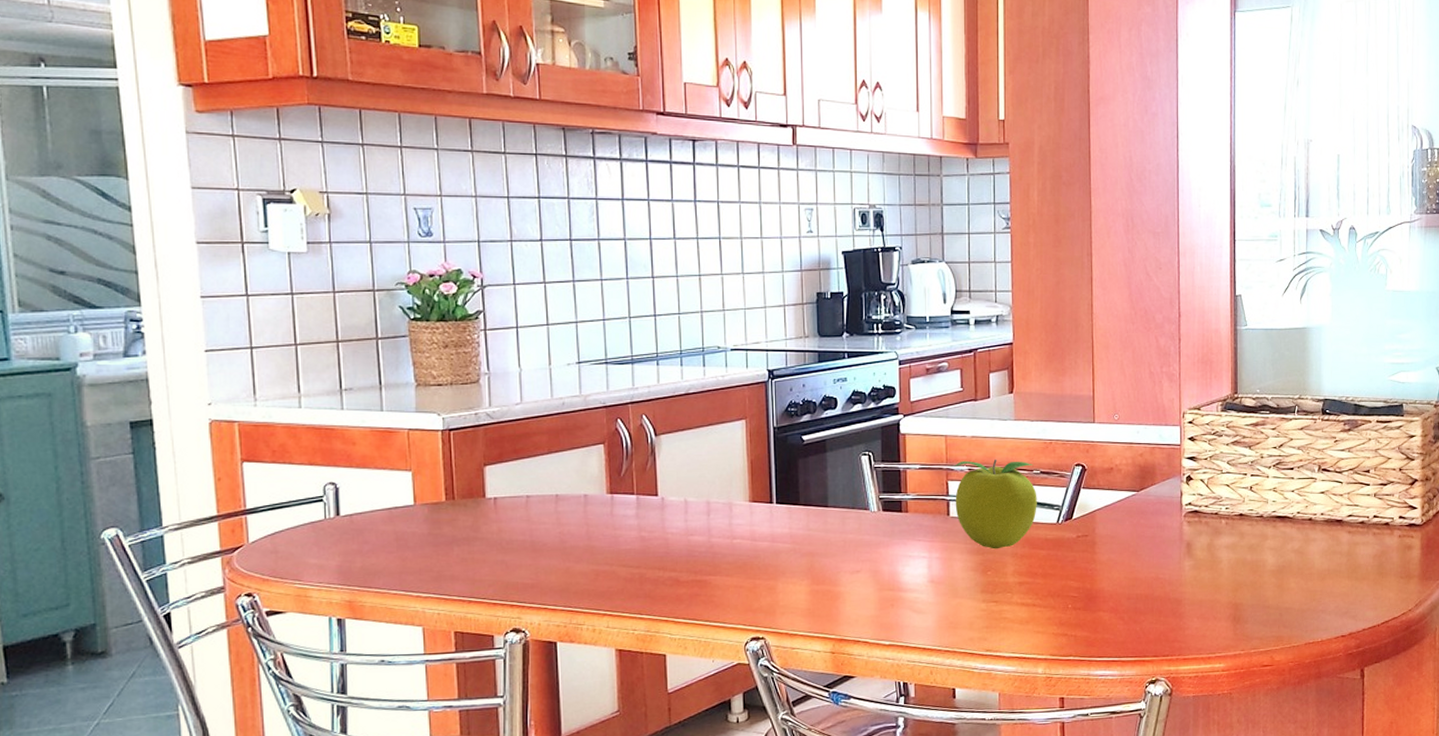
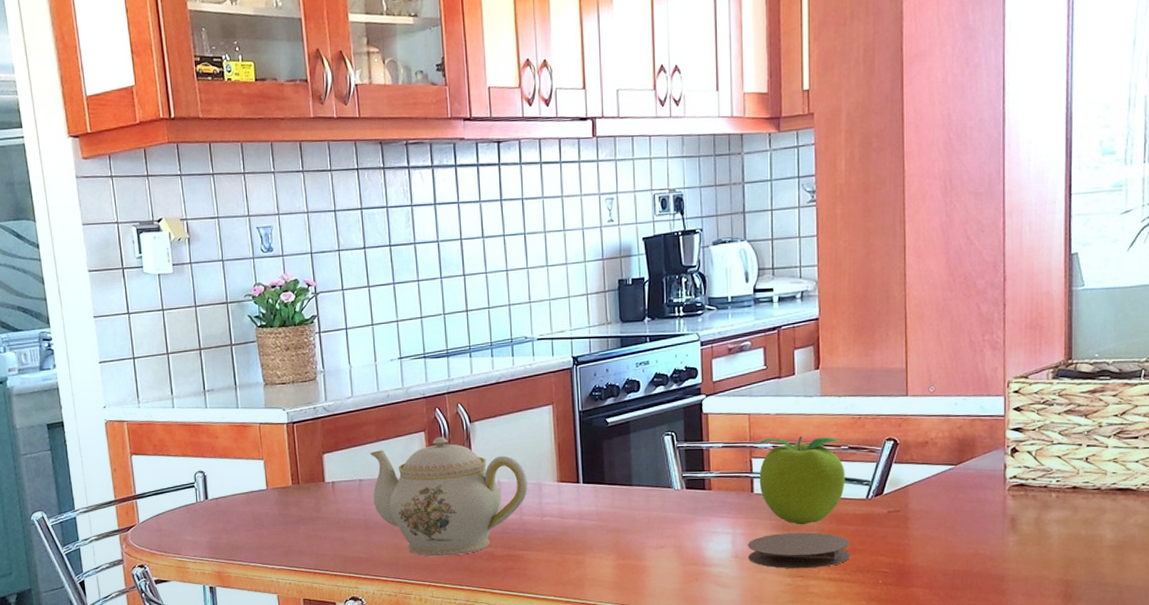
teapot: none [539,450,717,583] -> present [369,437,528,557]
coaster: none [943,556,1042,594] -> present [747,532,850,569]

